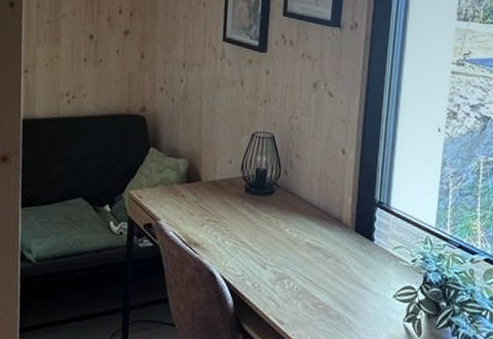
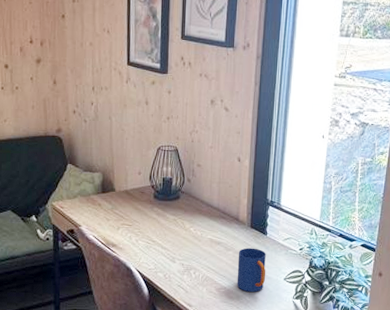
mug: none [337,255,373,311] -> present [236,248,266,292]

